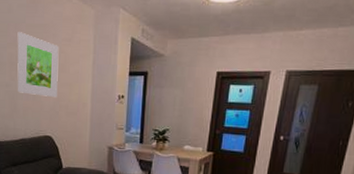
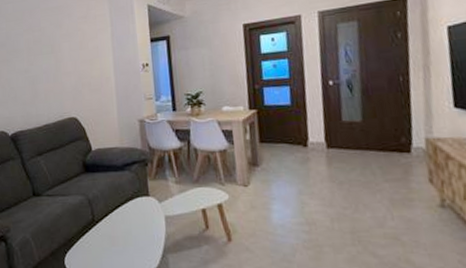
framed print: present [17,32,59,98] -> none [33,17,78,77]

